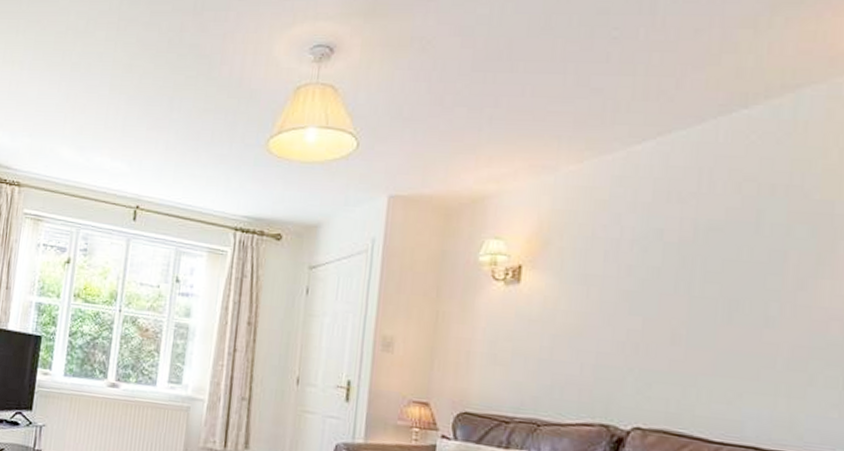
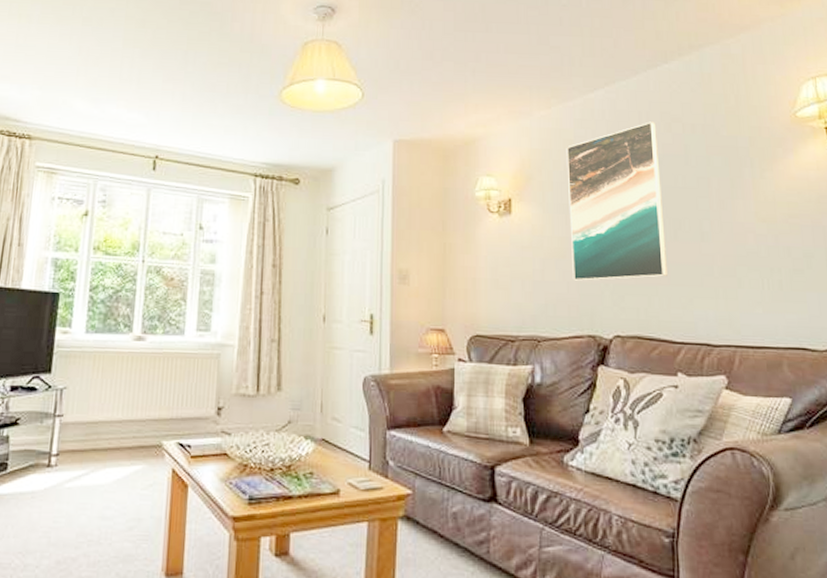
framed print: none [588,180,722,366] -> present [566,121,667,281]

